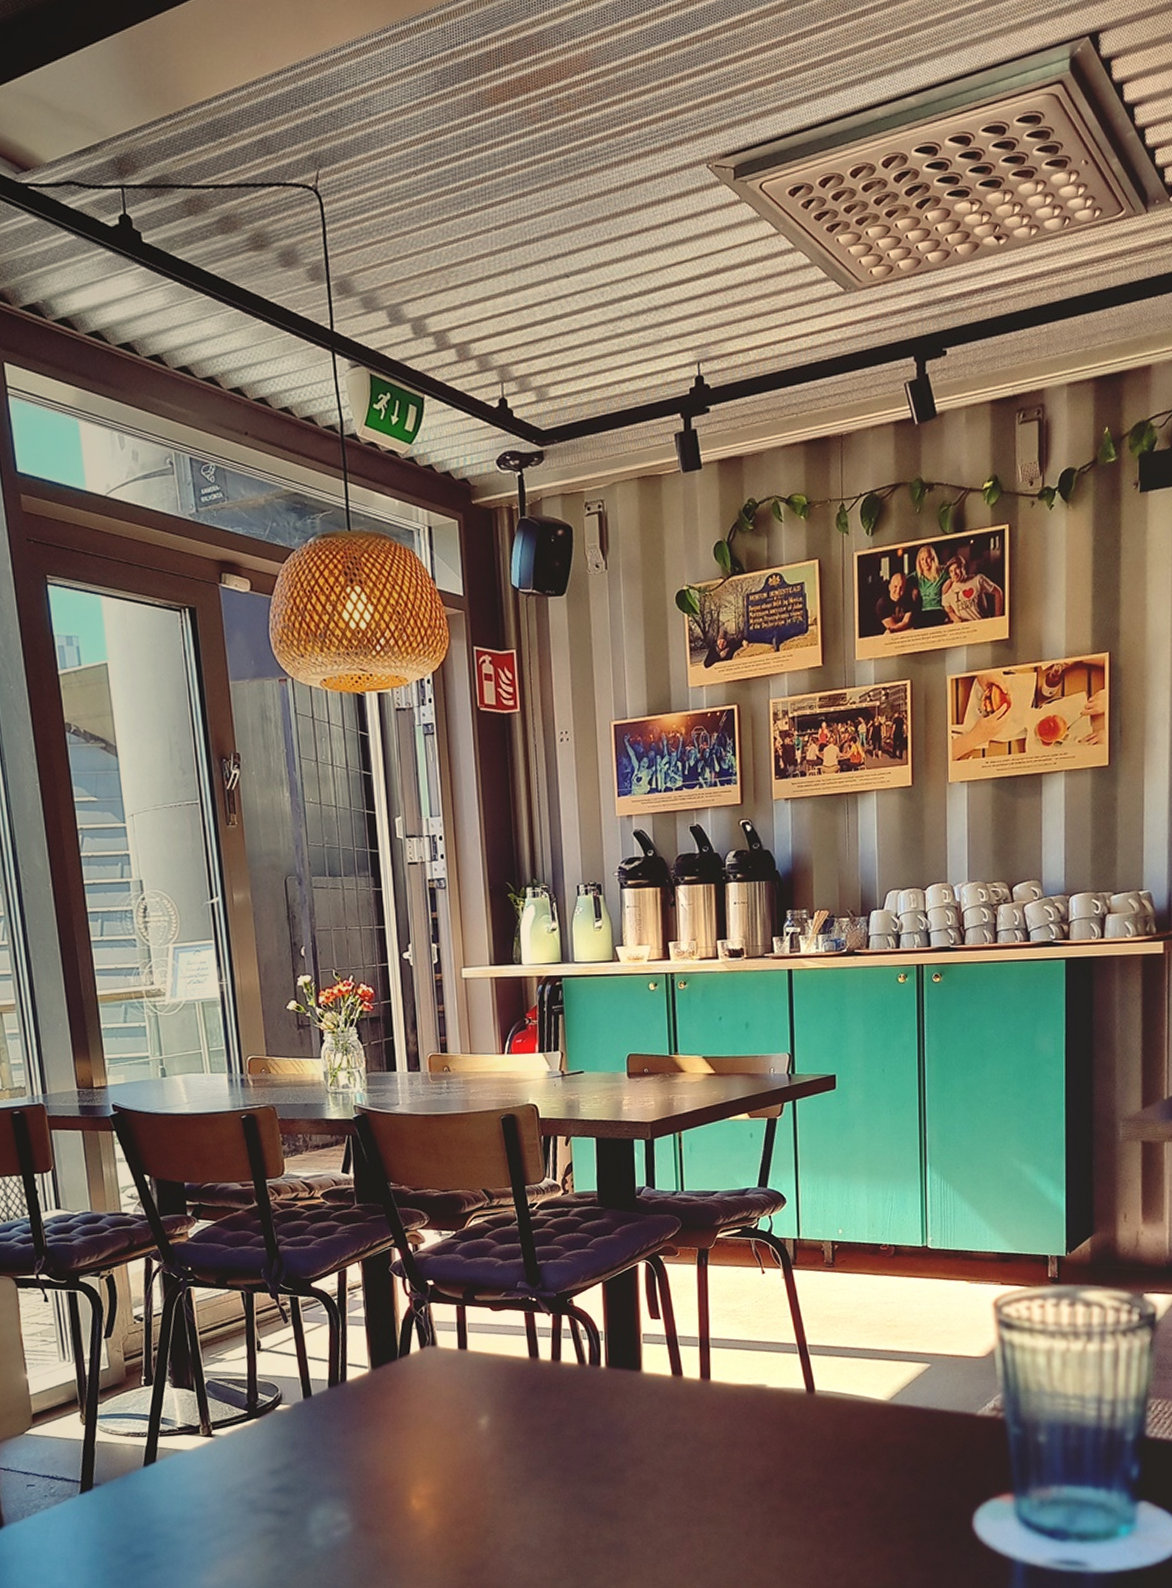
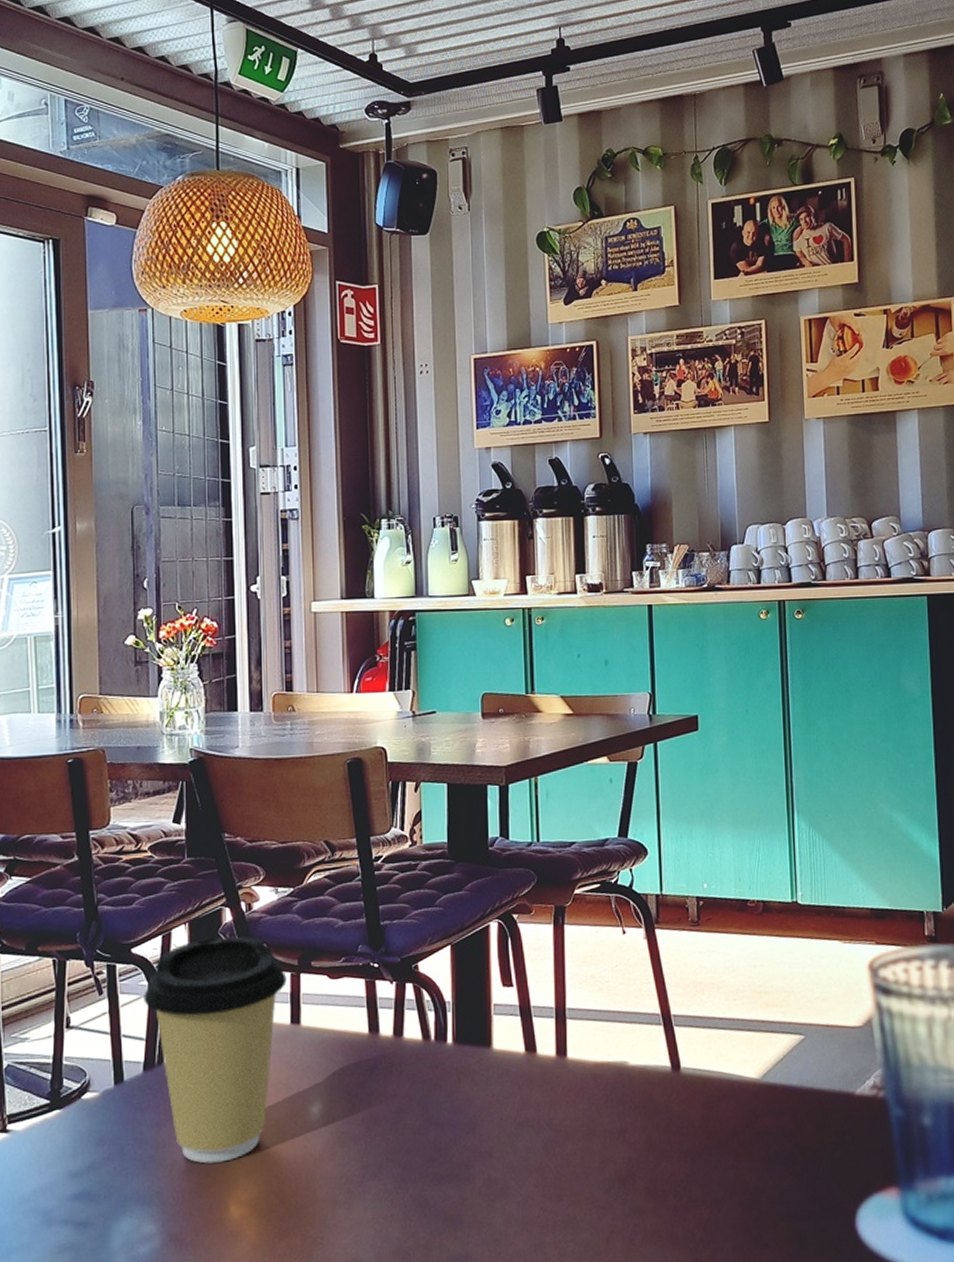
coffee cup: none [325,1273,453,1465] -> present [144,936,287,1164]

